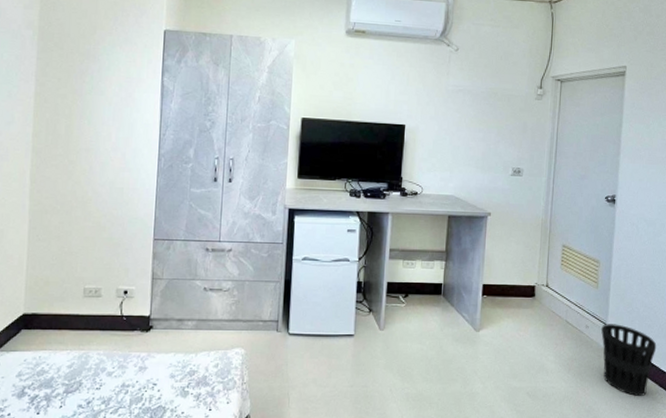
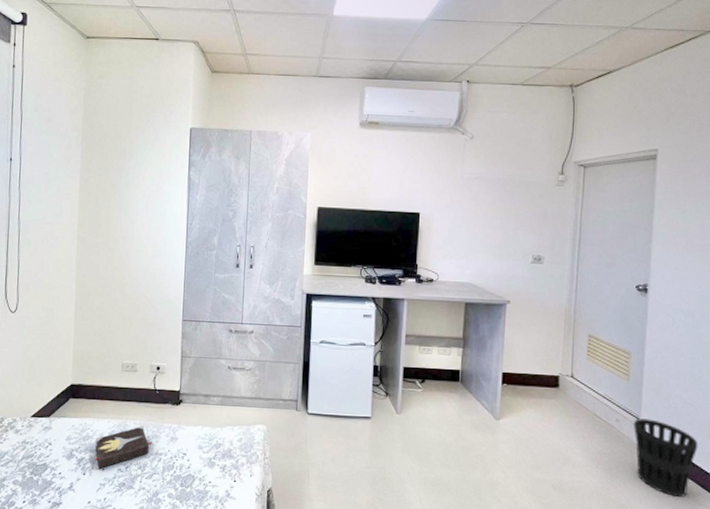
hardback book: none [50,356,120,407] -> present [94,426,154,470]

